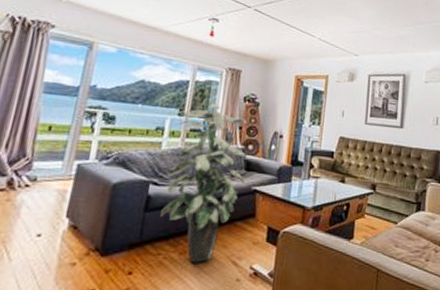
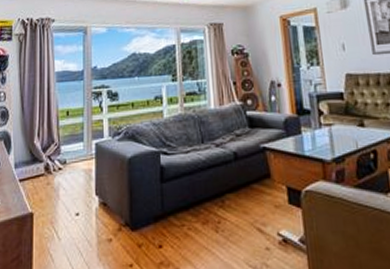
indoor plant: present [160,103,248,263] -> none [172,62,252,232]

